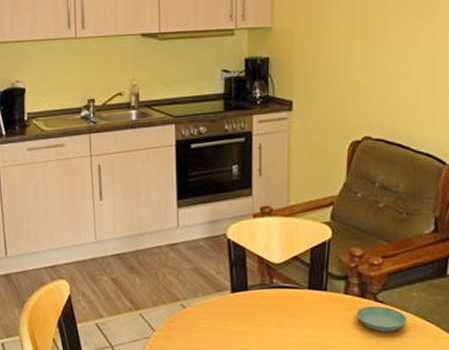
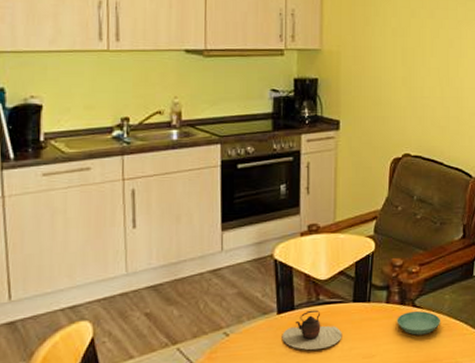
teapot: none [236,292,297,333] -> present [282,309,342,350]

